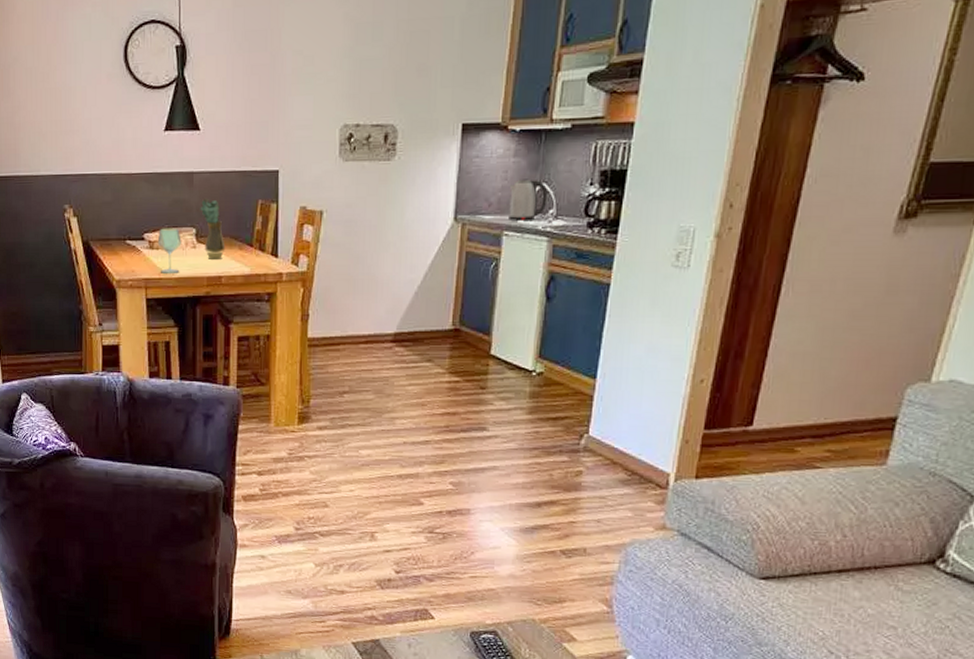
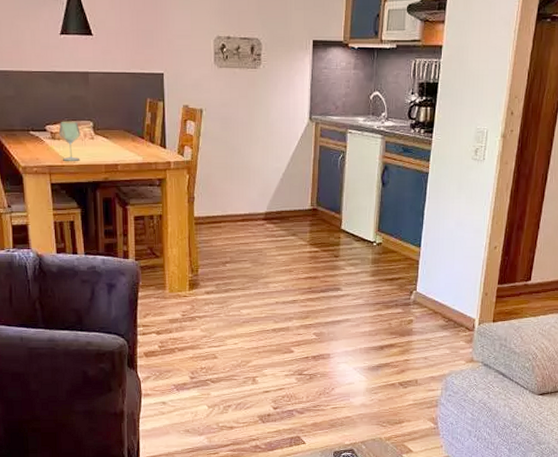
vase: present [200,197,226,259] -> none [96,94,120,149]
kettle: present [509,179,548,222] -> none [352,87,381,122]

